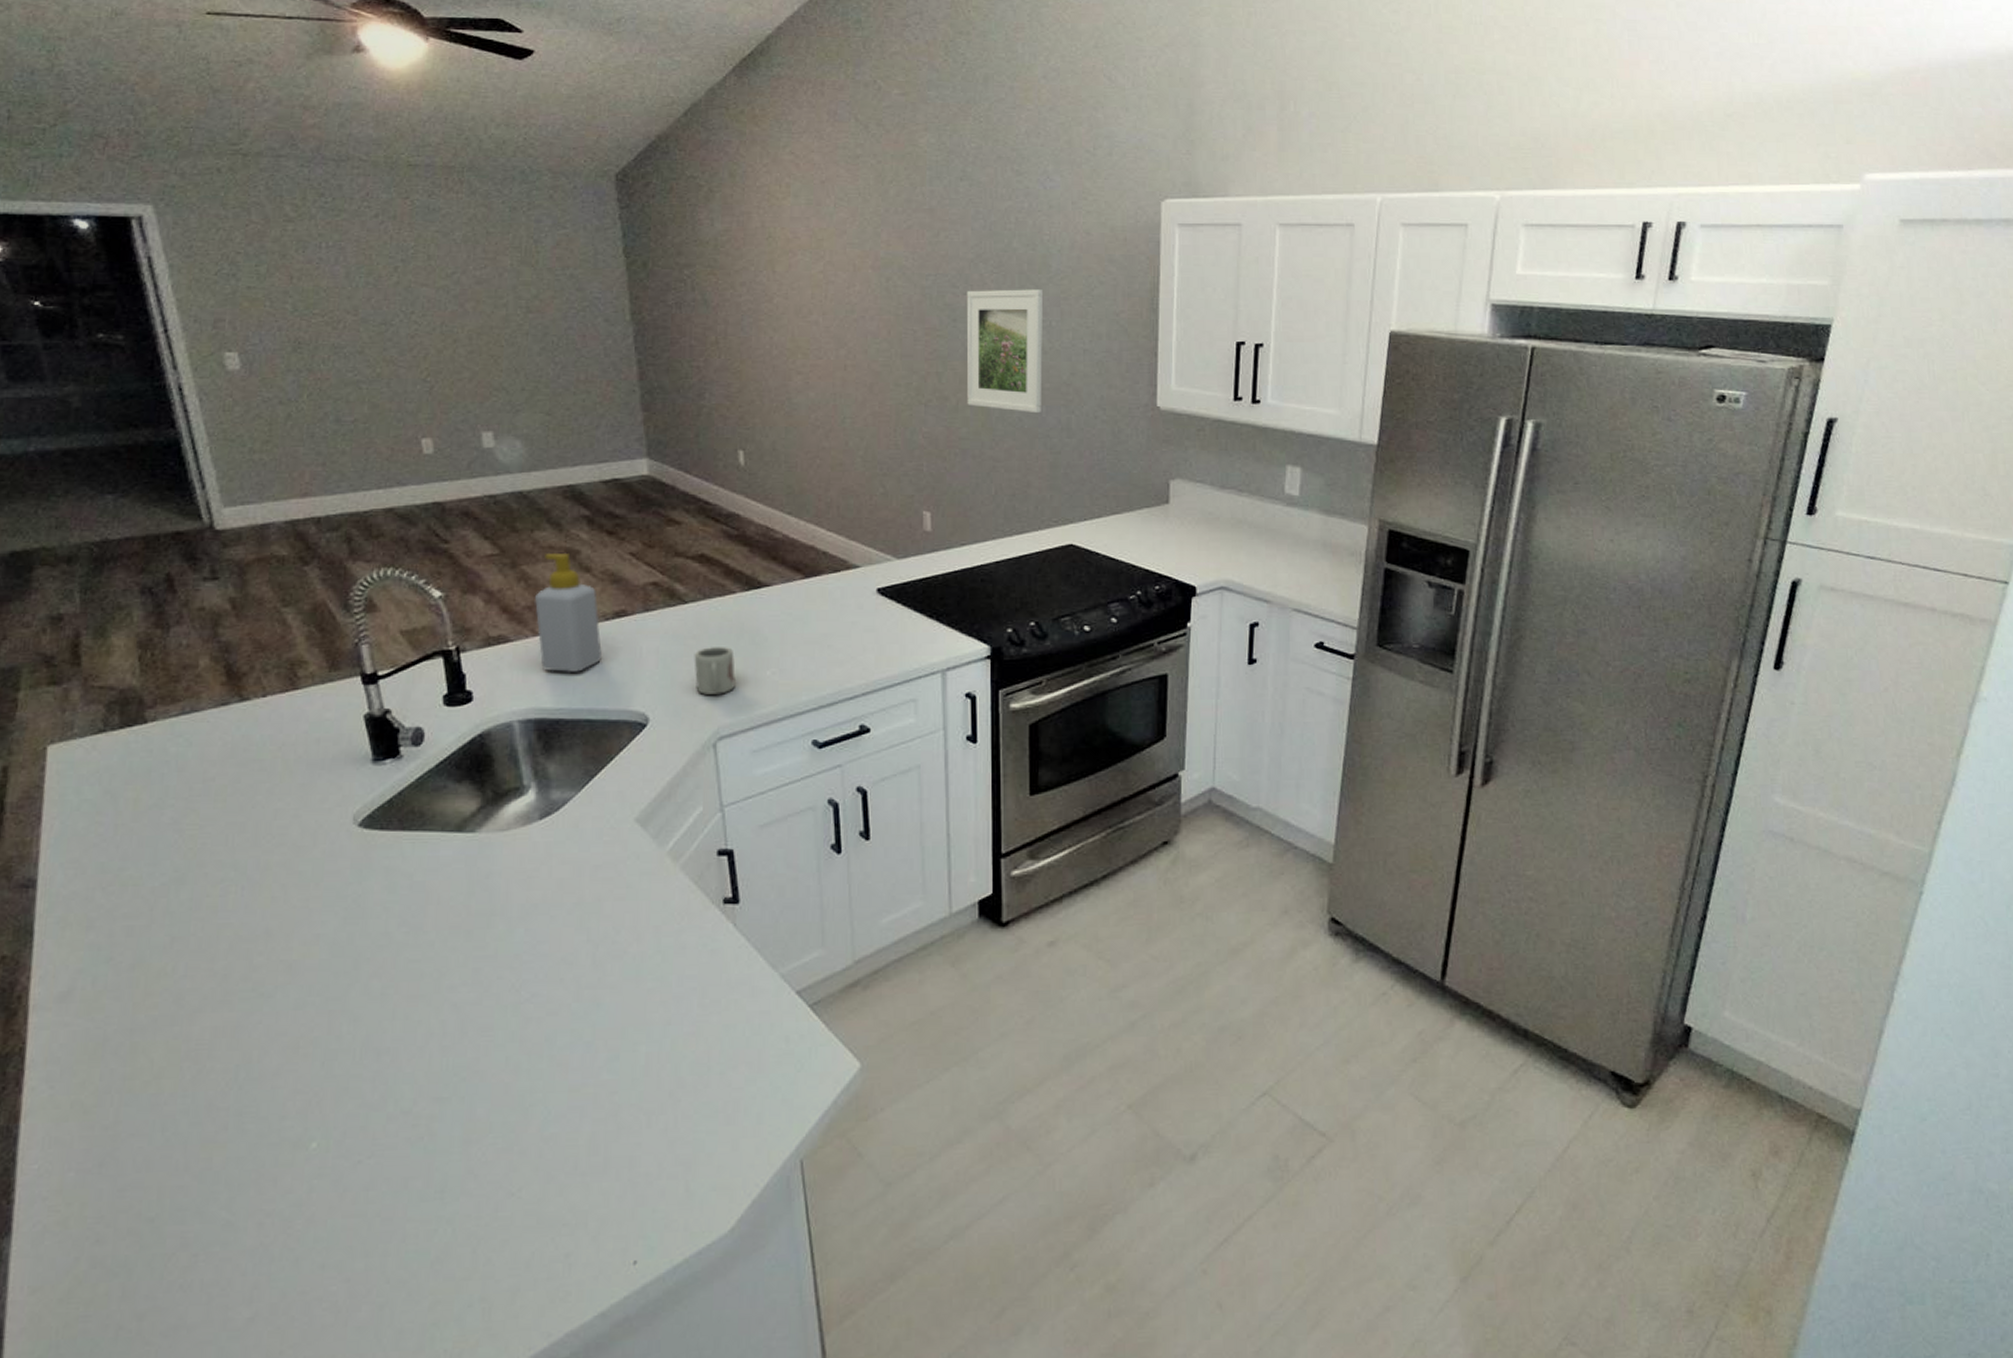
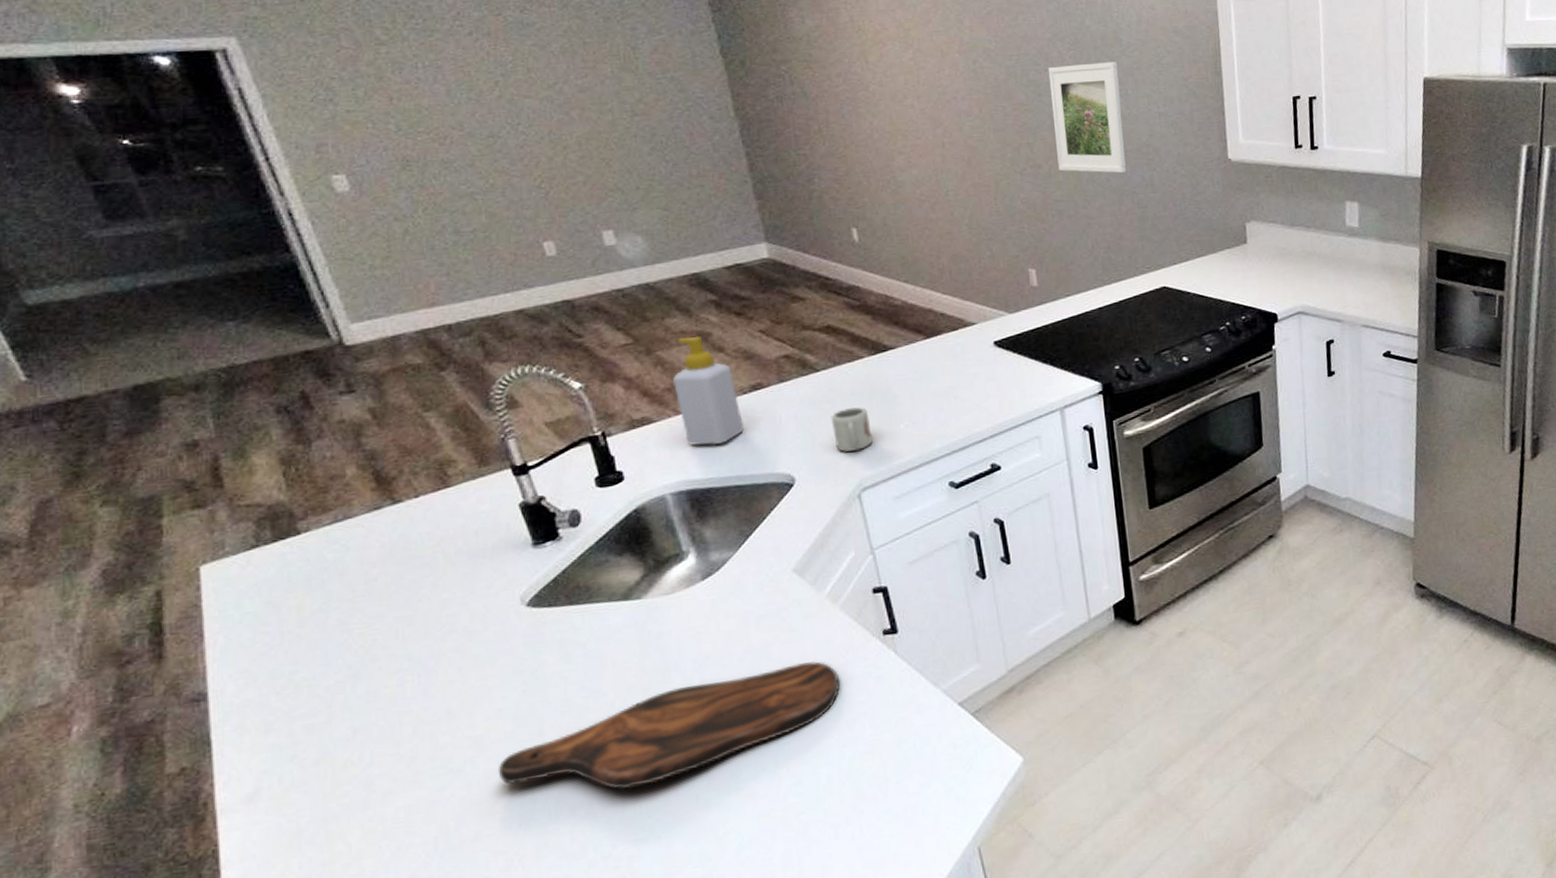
cutting board: none [307,923,671,1041] -> present [497,661,840,790]

